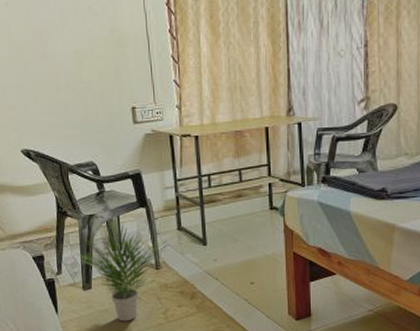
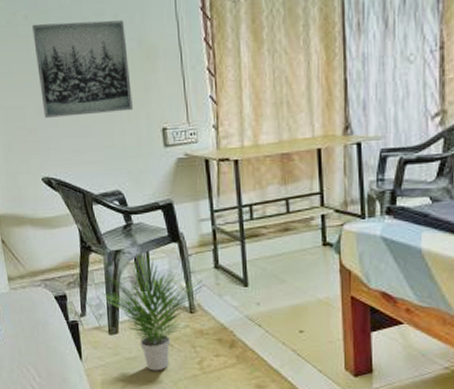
wall art: none [13,10,105,96] -> present [32,20,133,118]

